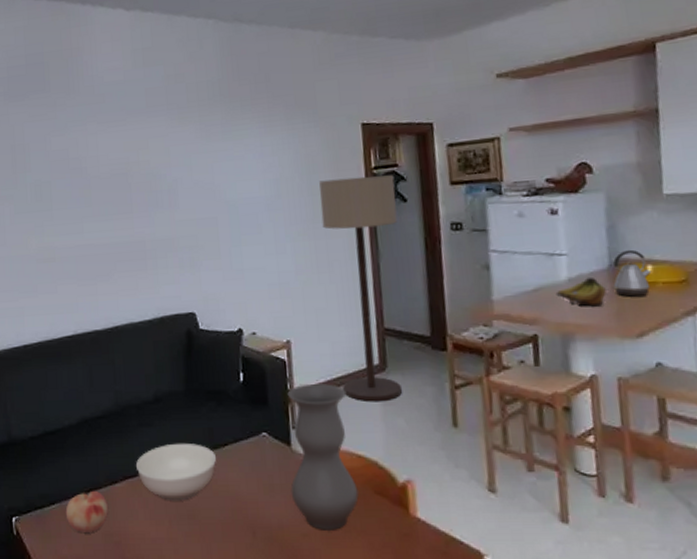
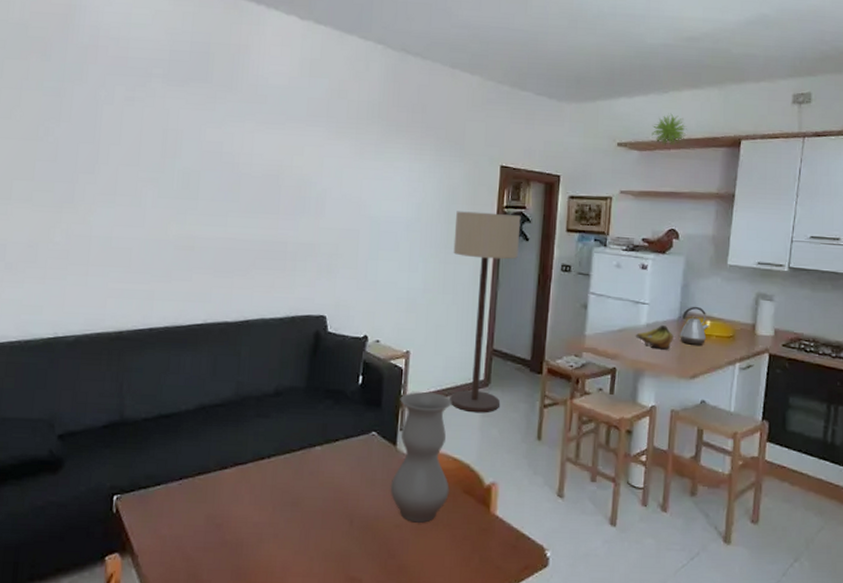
fruit: present [65,490,108,532] -> none [170,474,215,514]
bowl: present [135,442,217,501] -> none [247,435,327,489]
plant: none [537,29,582,67] -> present [652,114,687,146]

